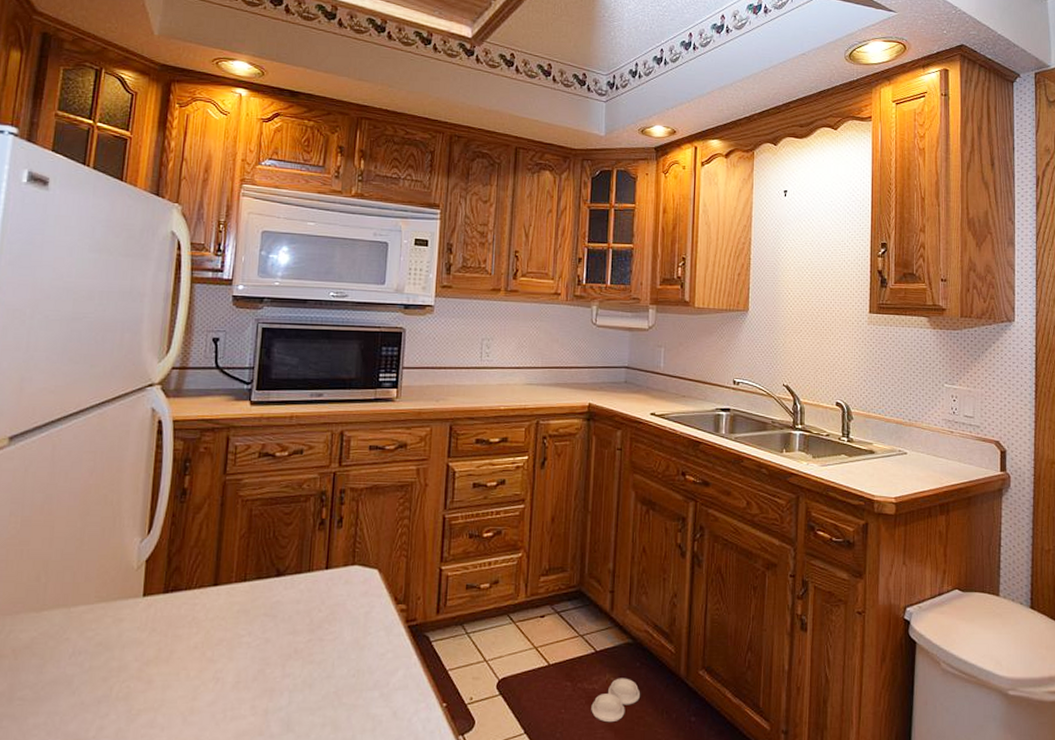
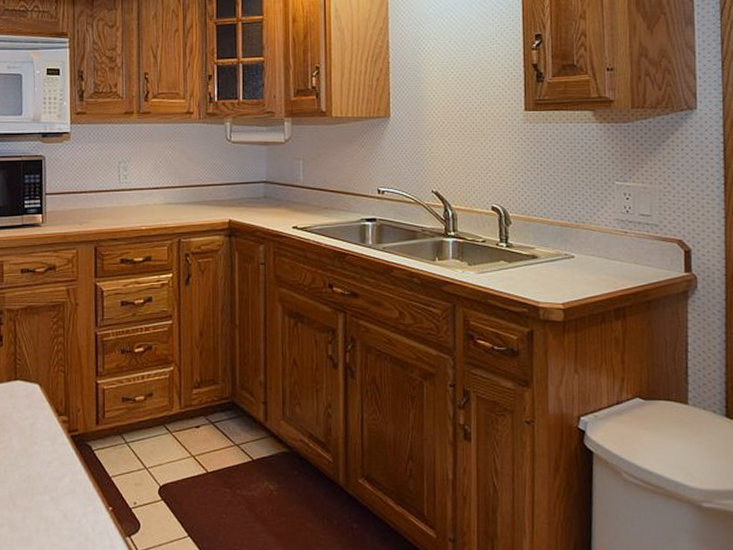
pet bowl: present [591,678,641,723] -> none [251,485,301,528]

